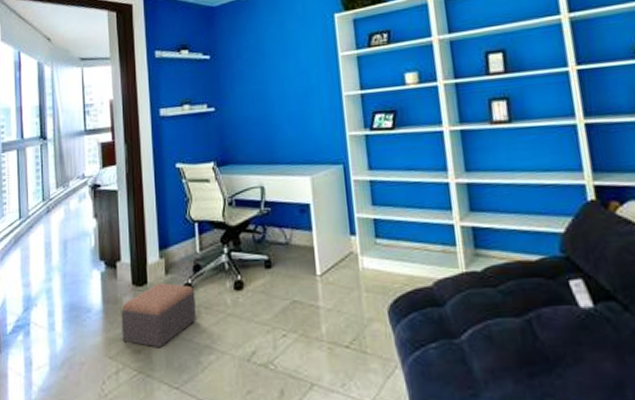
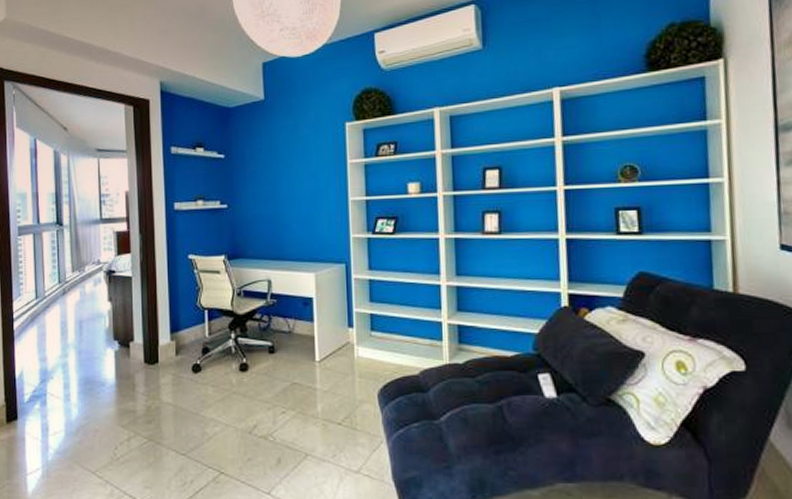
footstool: present [121,282,196,348] -> none [133,362,203,420]

